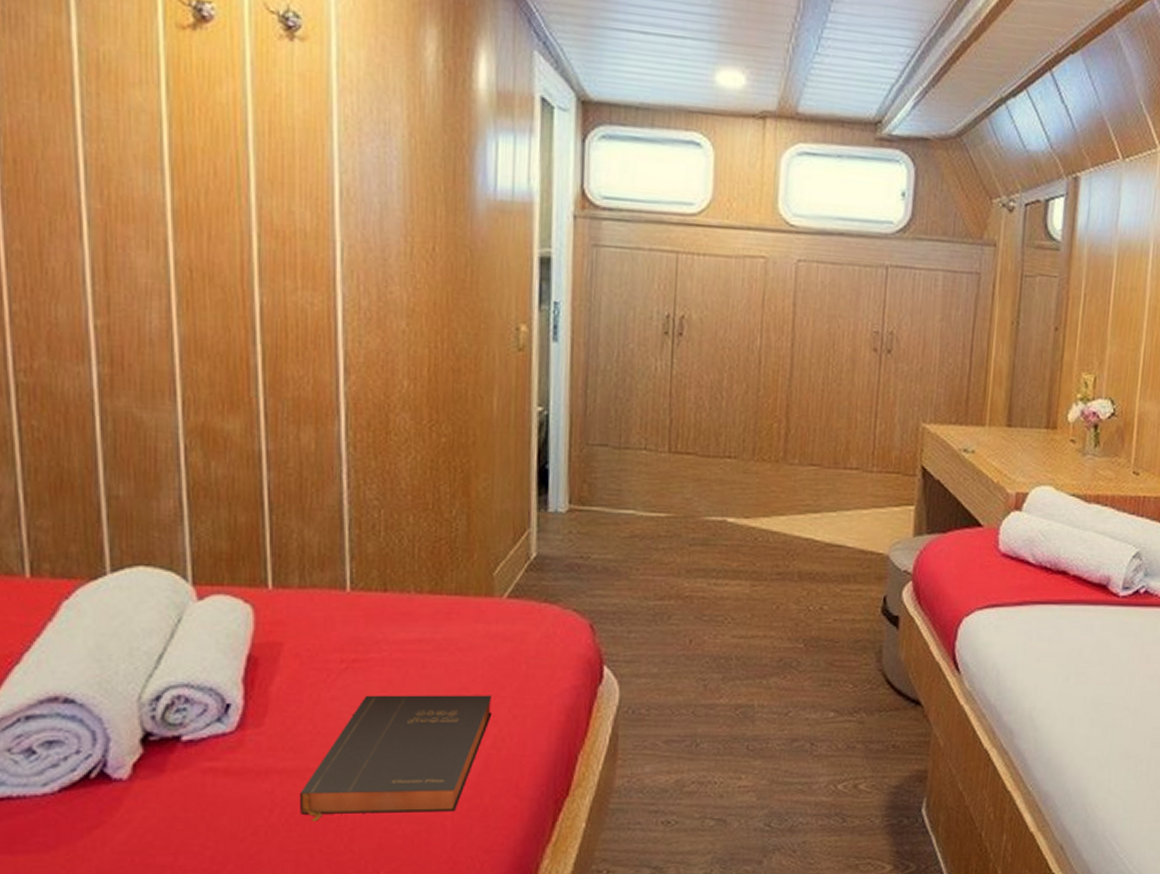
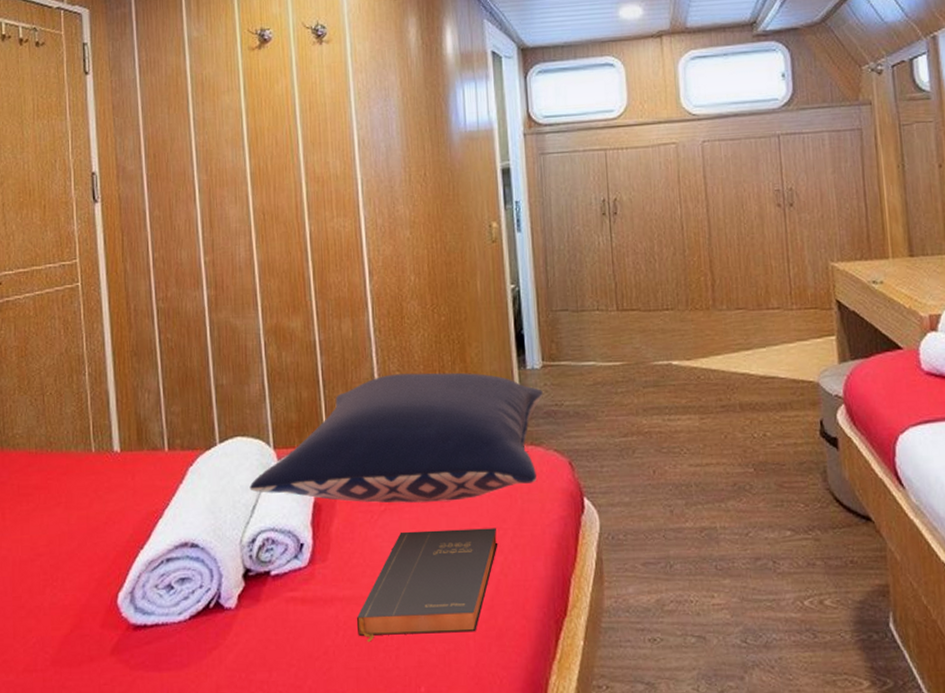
pillow: none [154,503,566,662] -> present [249,372,543,503]

